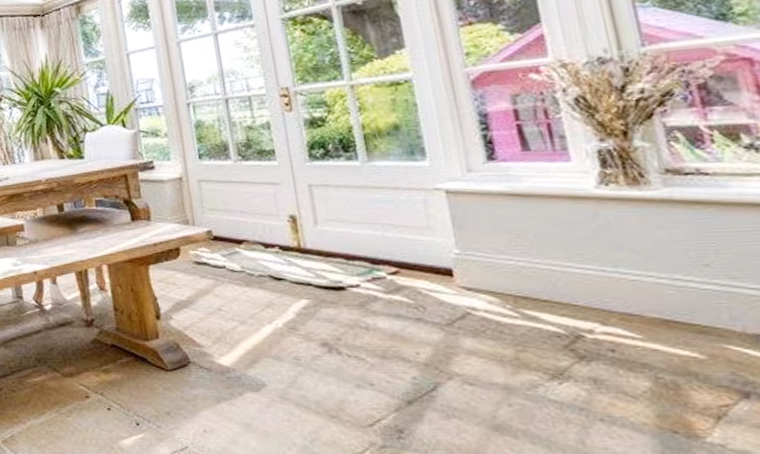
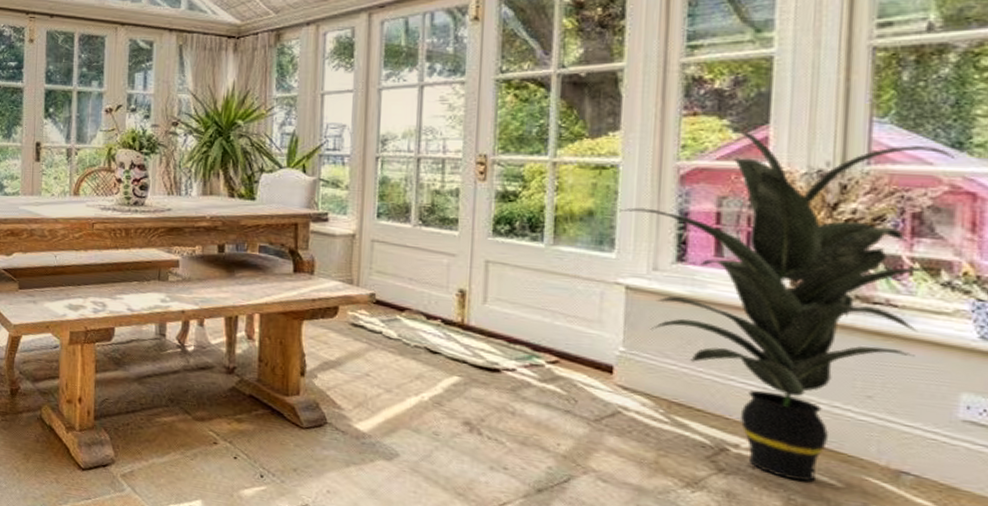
indoor plant: none [422,21,741,359] -> present [619,129,954,482]

